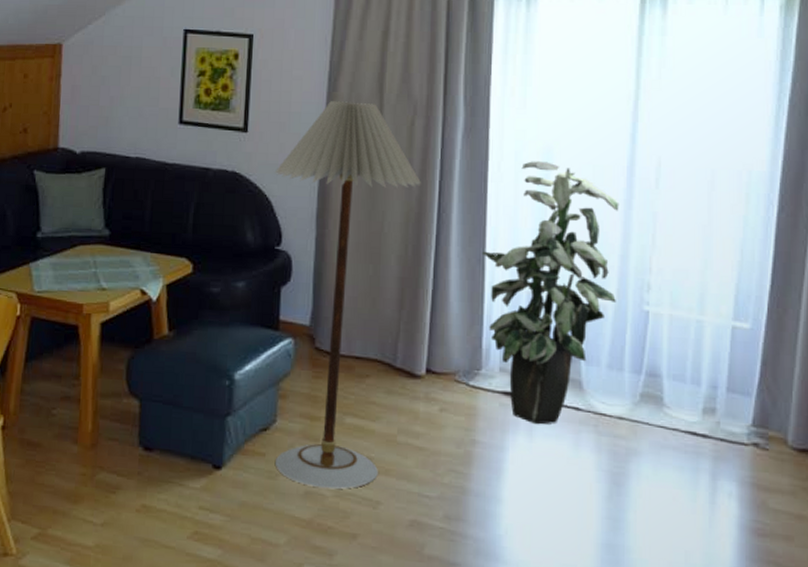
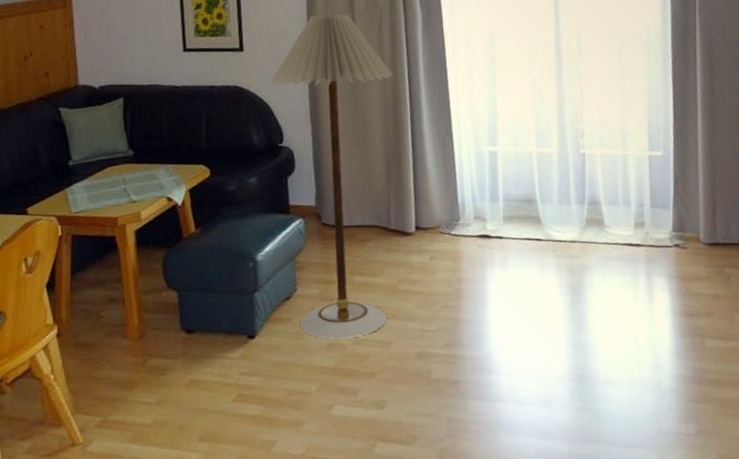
indoor plant: present [482,161,619,425] -> none [449,44,559,258]

